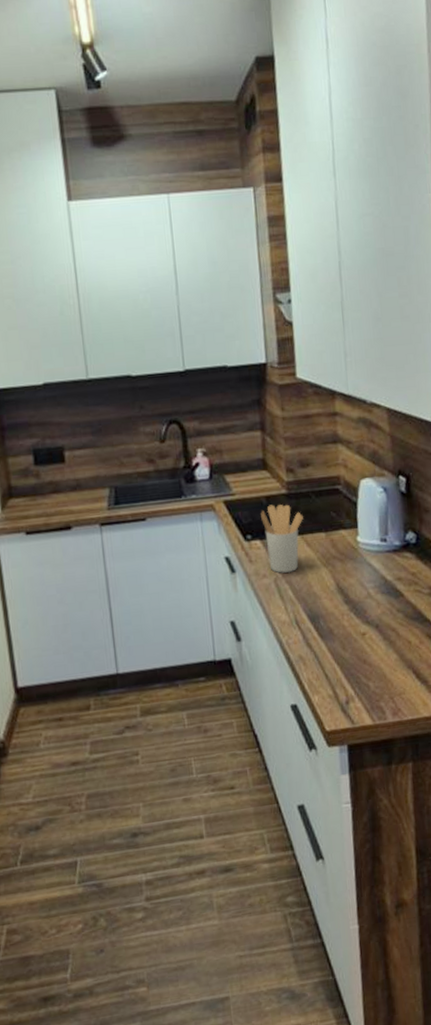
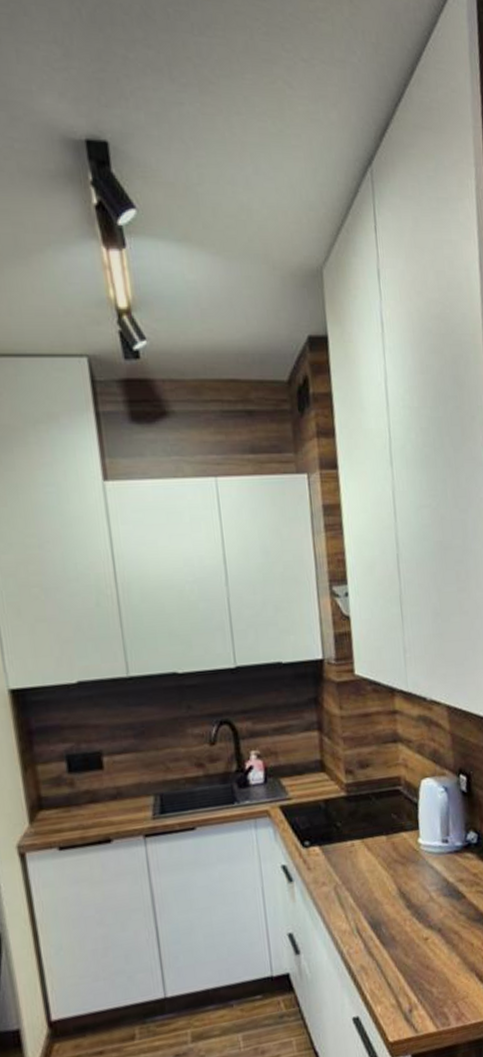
utensil holder: present [261,504,303,573] -> none [319,807,363,880]

